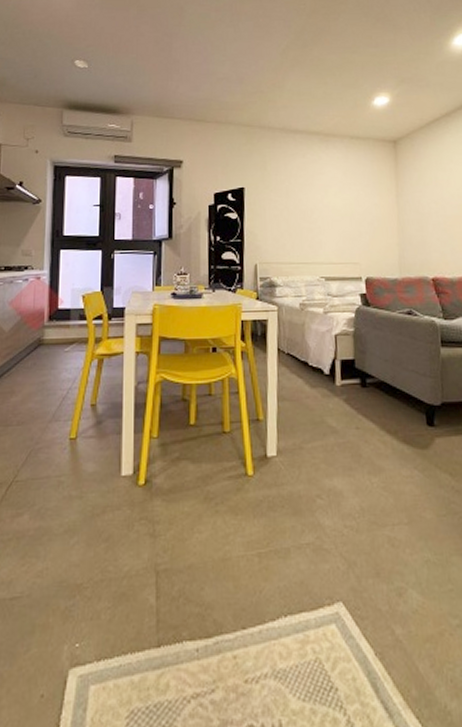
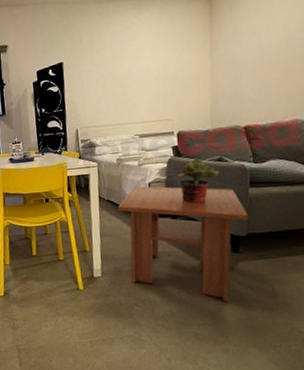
coffee table: none [298,338,443,491] -> present [117,186,249,302]
potted plant: none [365,309,411,363] -> present [176,158,220,204]

